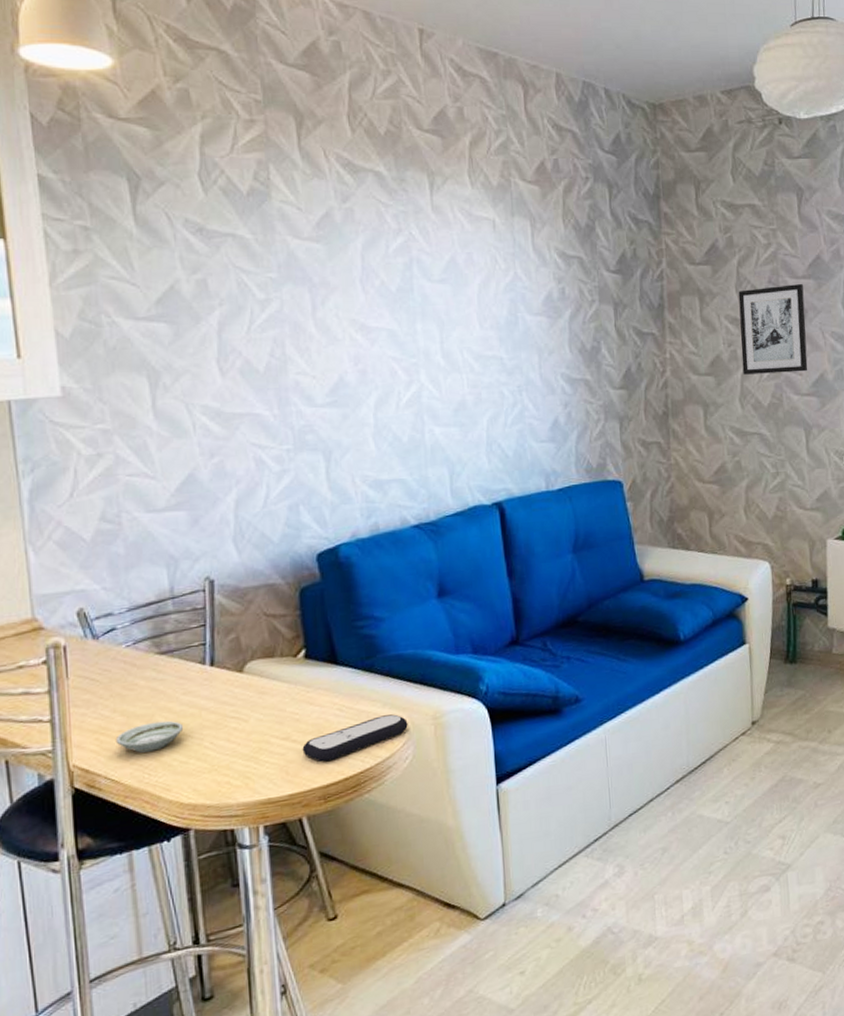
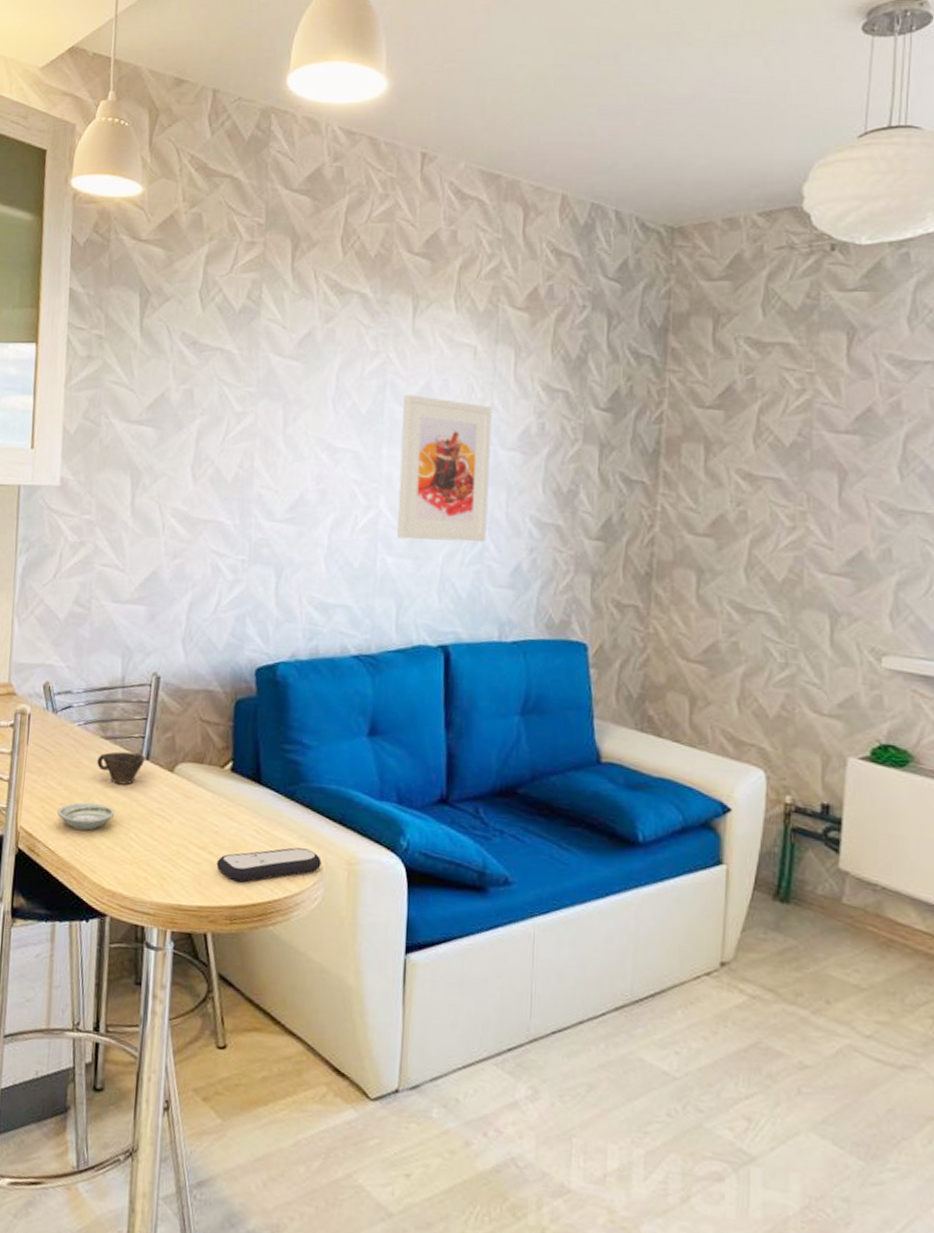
cup: none [154,661,210,697] -> present [97,751,146,785]
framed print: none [431,270,525,409] -> present [397,395,493,542]
wall art: present [738,284,808,375] -> none [752,439,845,546]

